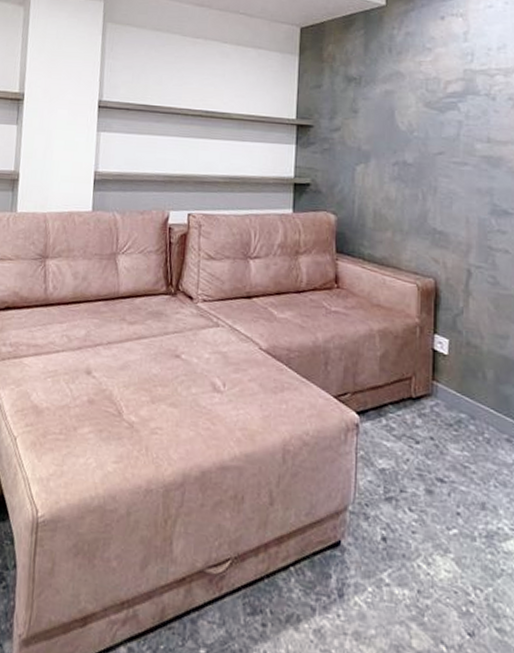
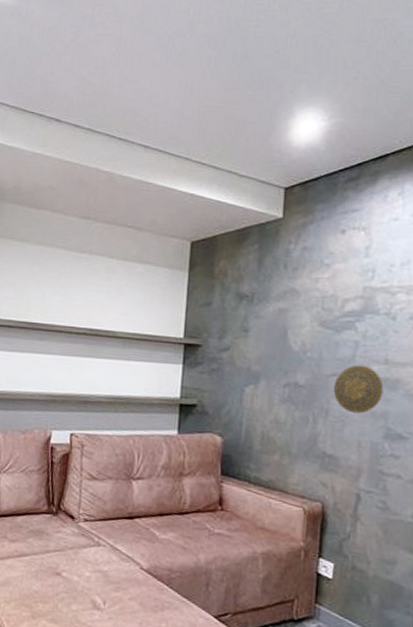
decorative plate: none [440,143,488,191] -> present [333,364,384,414]

